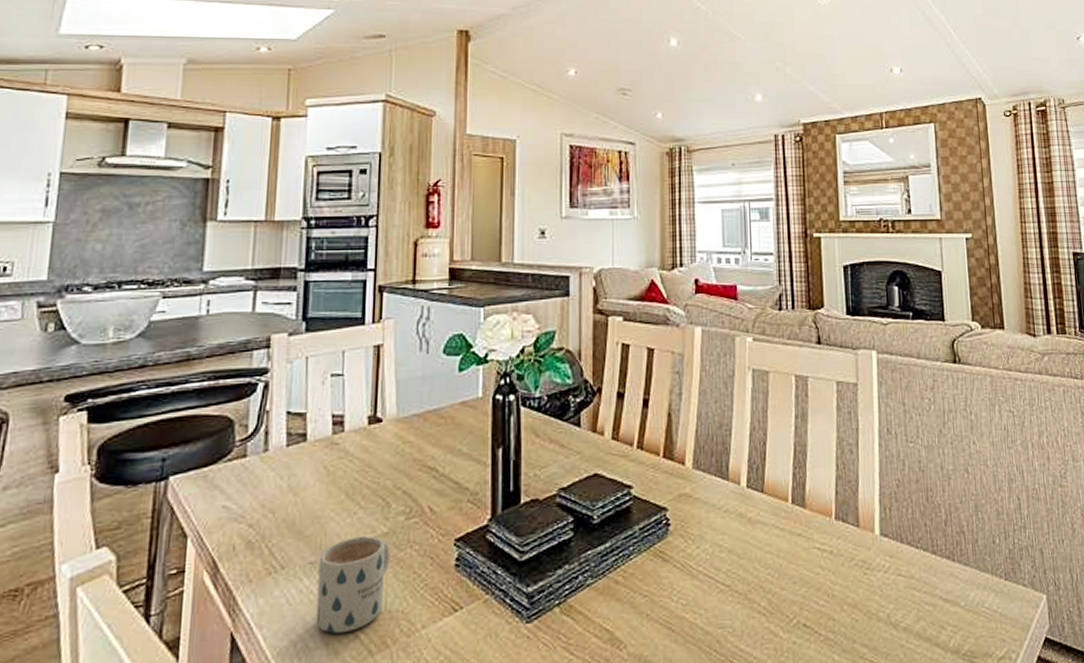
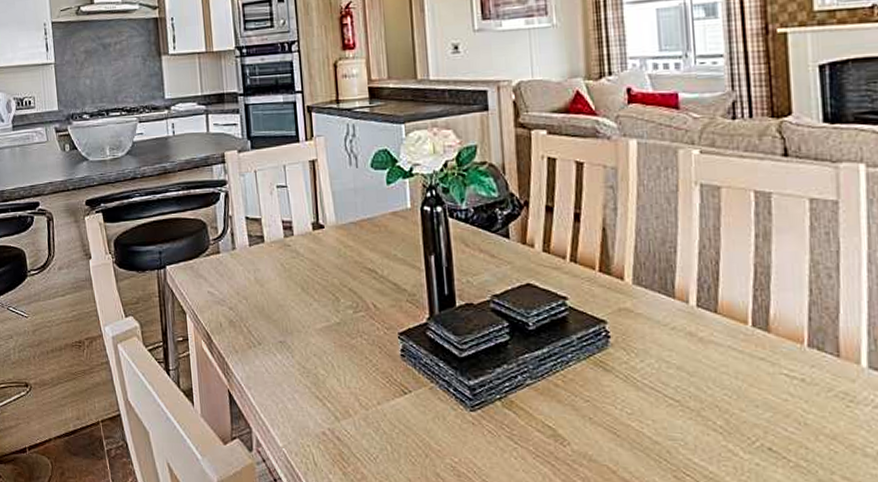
mug: present [316,535,391,634] -> none [286,323,345,401]

